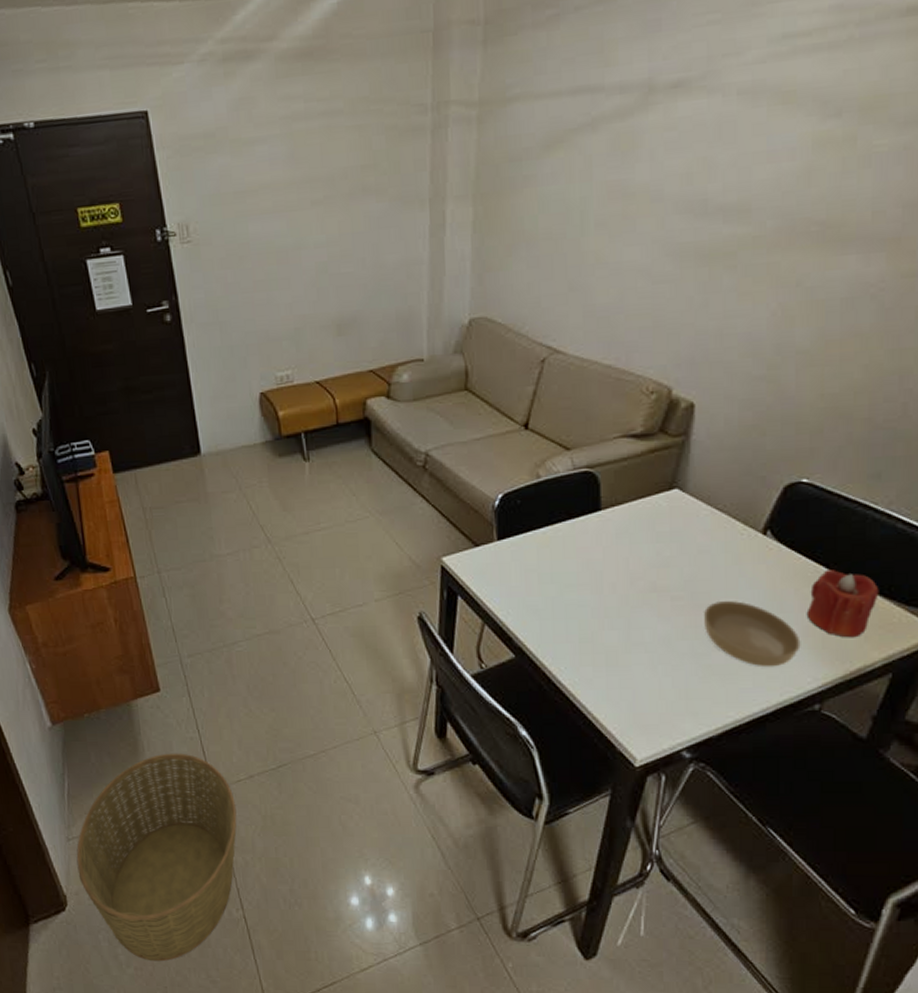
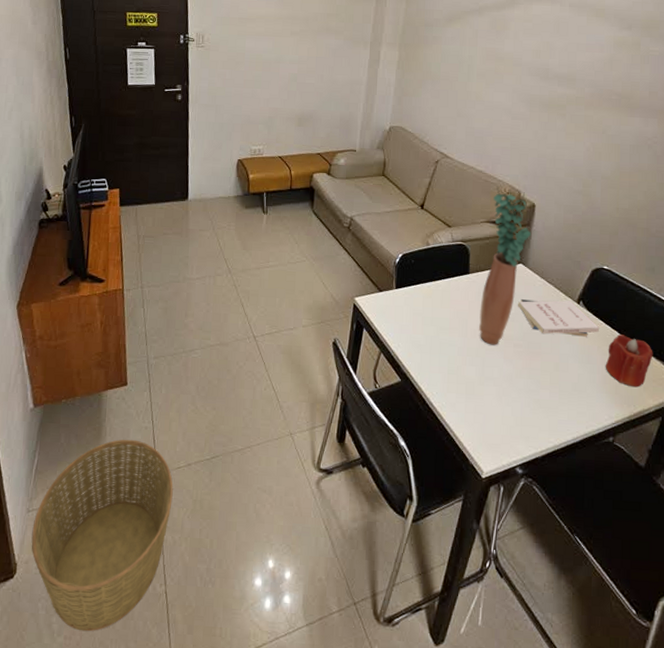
vase: none [619,384,691,601] -> present [479,186,532,345]
books: none [675,530,798,580] -> present [518,299,600,337]
bowl: present [704,601,801,667] -> none [536,351,601,405]

